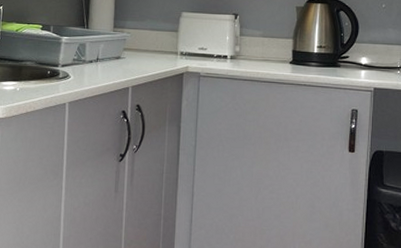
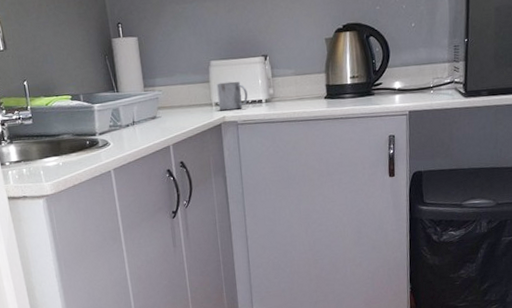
mug: none [184,34,214,62] -> present [216,81,248,111]

